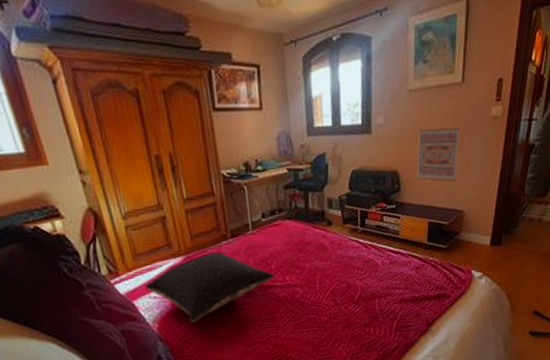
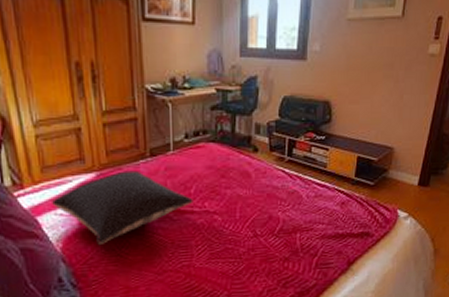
wall art: present [416,127,461,182] -> none [348,60,397,117]

